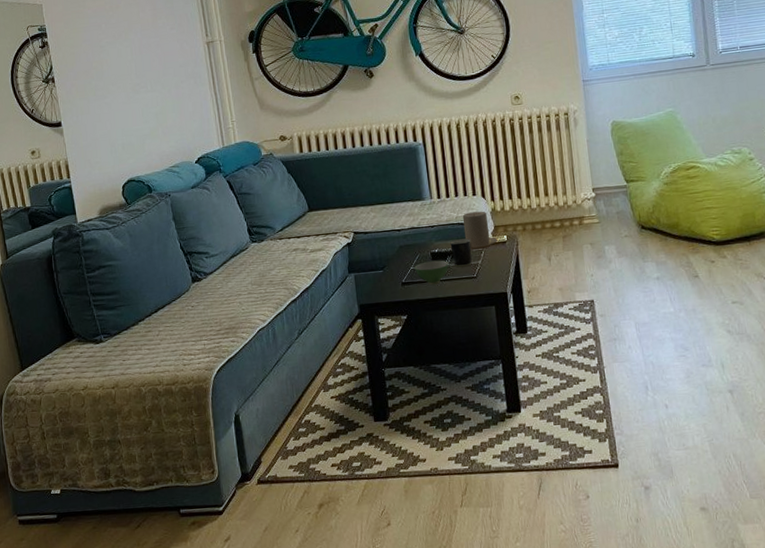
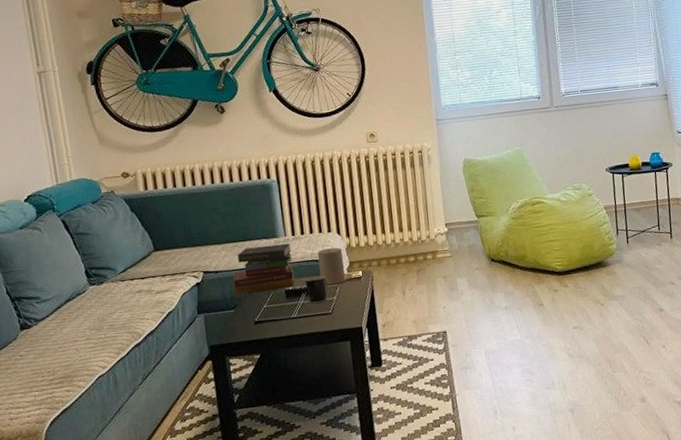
books: none [381,206,441,257] -> present [233,243,295,296]
bowl: present [414,260,449,286] -> none [268,297,304,324]

